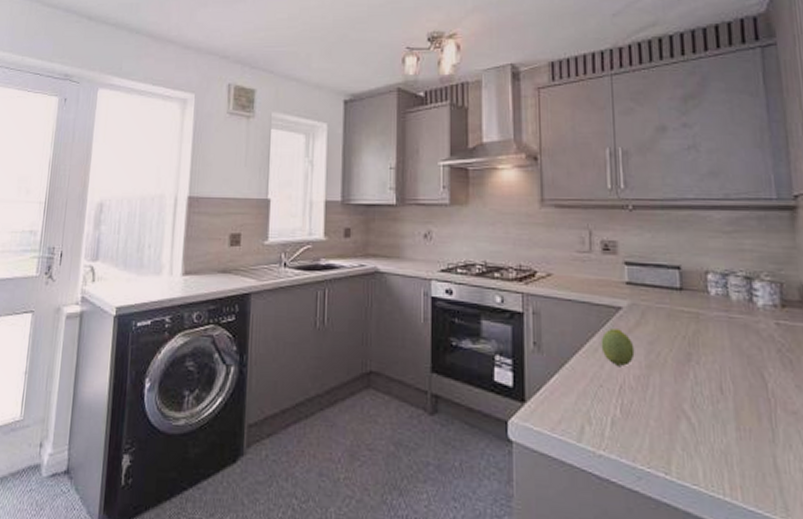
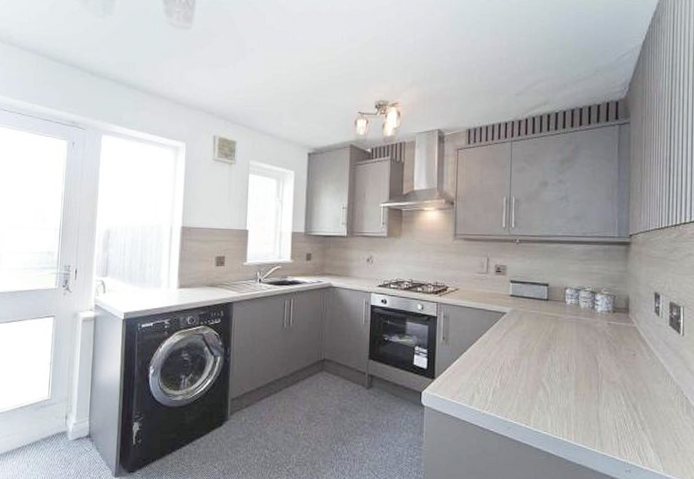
fruit: present [601,328,635,367] -> none [490,327,513,354]

